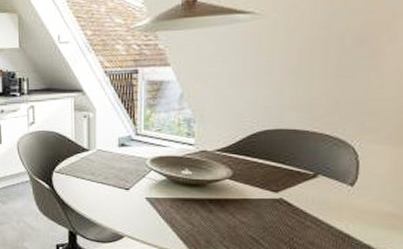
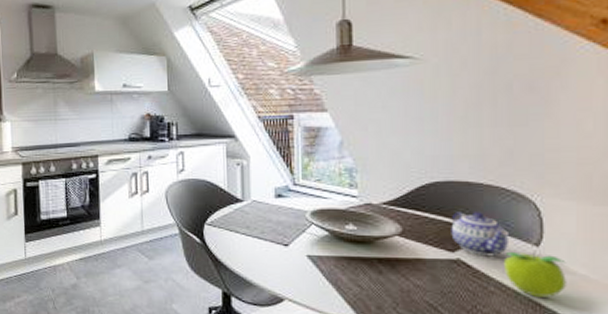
teapot: none [276,157,329,196] -> present [451,212,510,257]
fruit: none [320,192,376,230] -> present [503,252,566,297]

